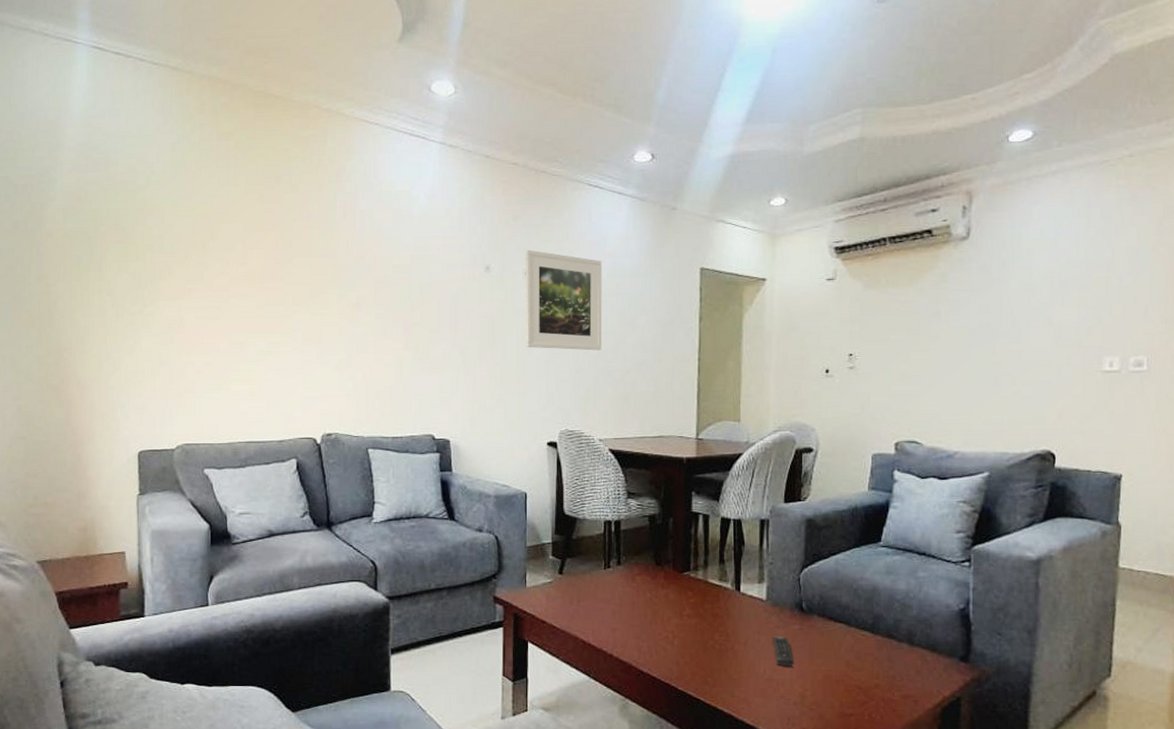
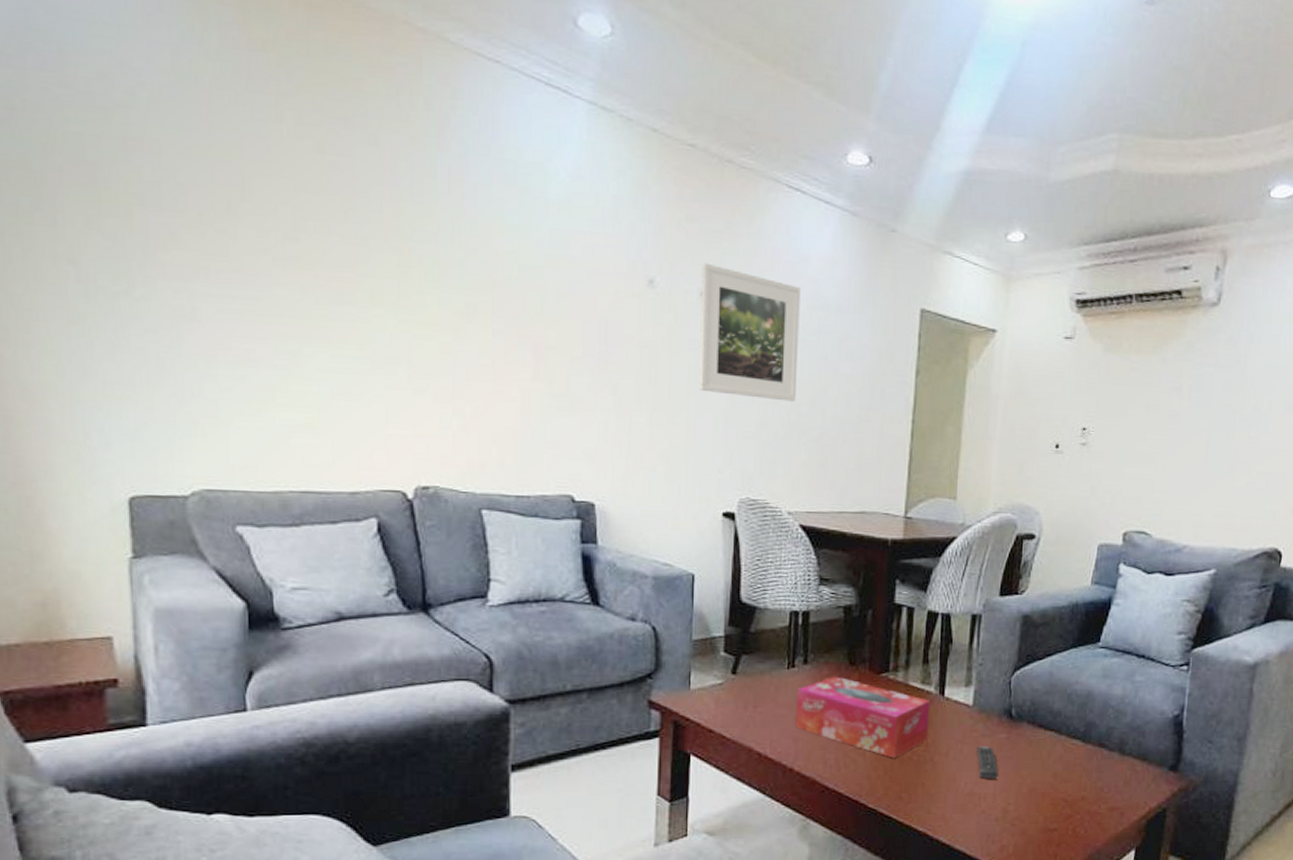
tissue box: none [613,575,728,647] -> present [796,676,931,759]

